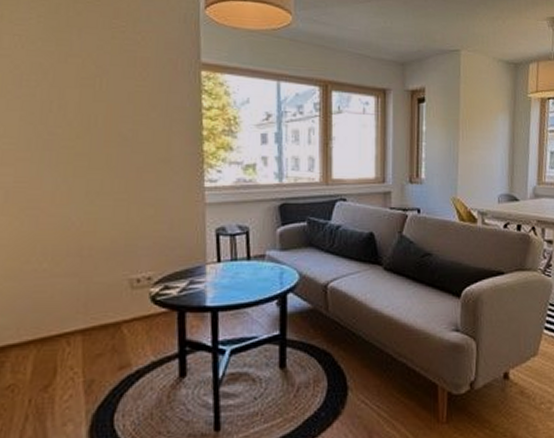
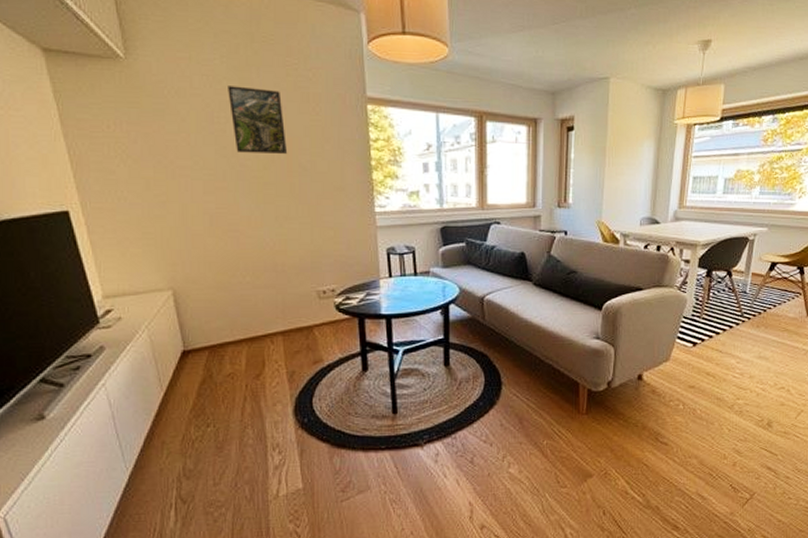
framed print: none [42,47,107,122] -> present [228,86,288,154]

